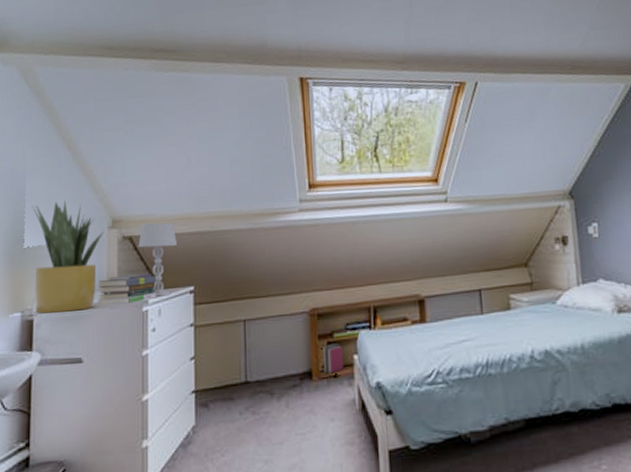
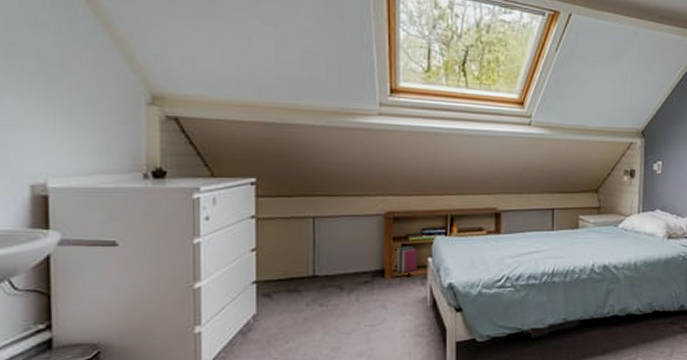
planter: present [32,200,105,314] -> none [38,64,142,191]
books: present [98,274,157,306] -> none [135,158,211,189]
table lamp: present [138,222,177,297] -> none [186,105,235,185]

